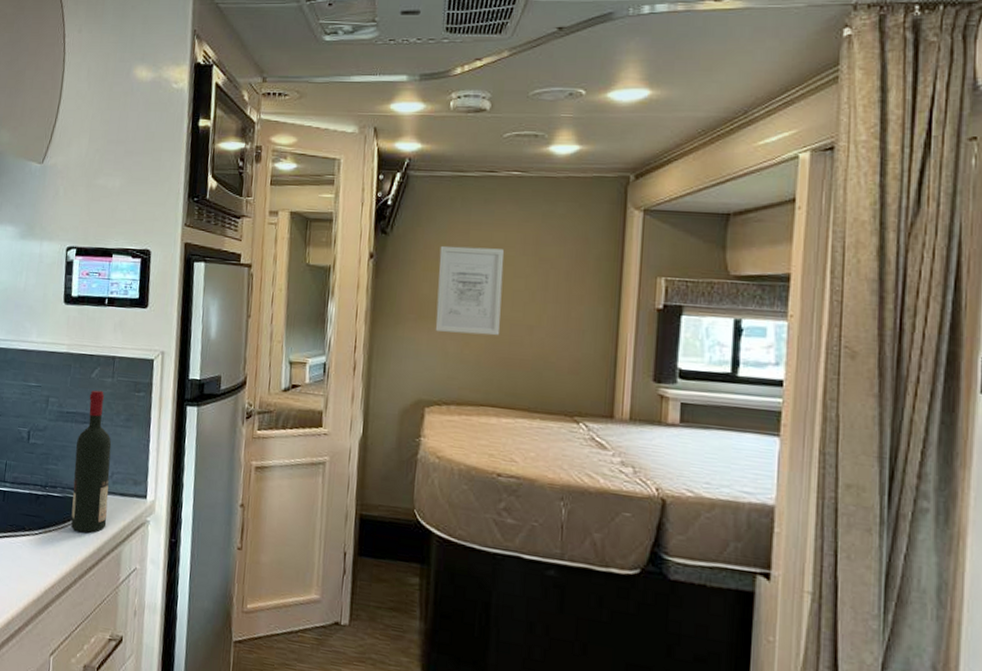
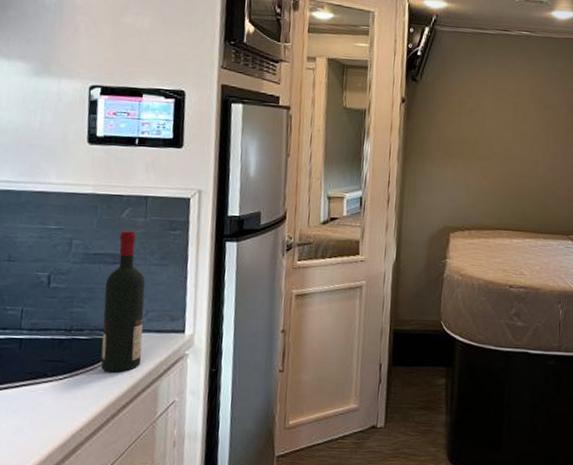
wall art: present [435,245,505,336] -> none [458,92,516,170]

